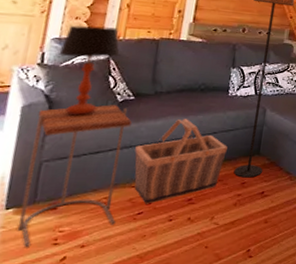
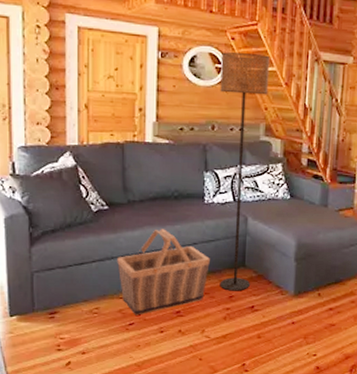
side table: present [17,105,132,248] -> none [20,215,110,352]
table lamp: present [59,25,119,115] -> none [28,131,86,226]

